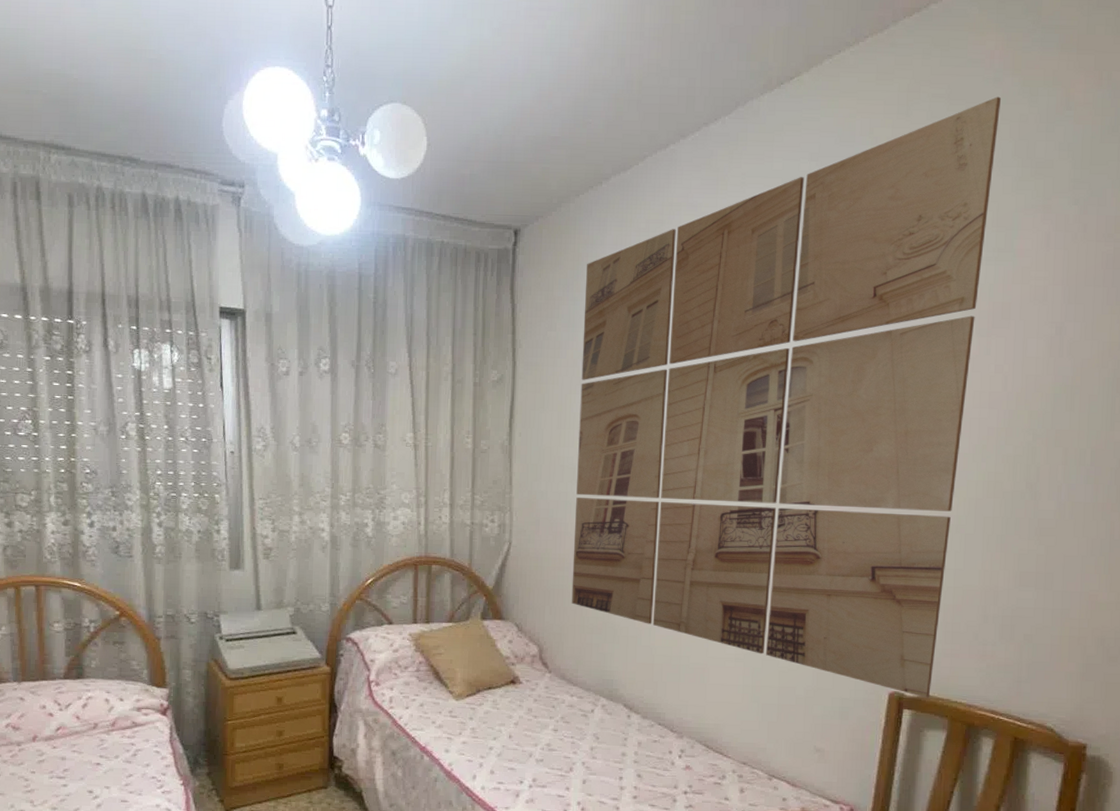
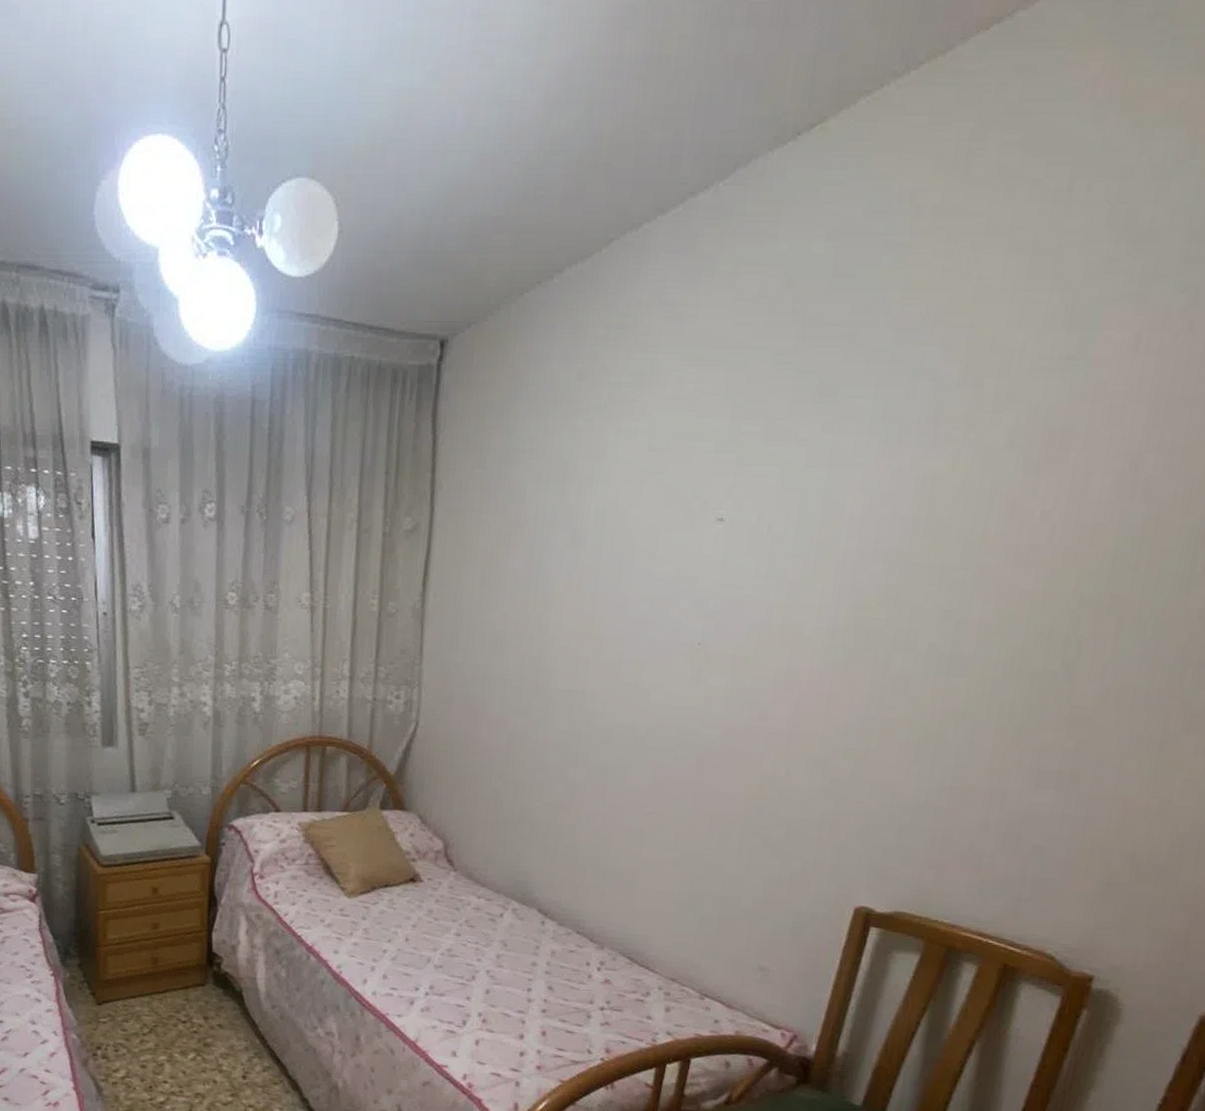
wall art: present [571,96,1002,698] -> none [484,142,1100,915]

